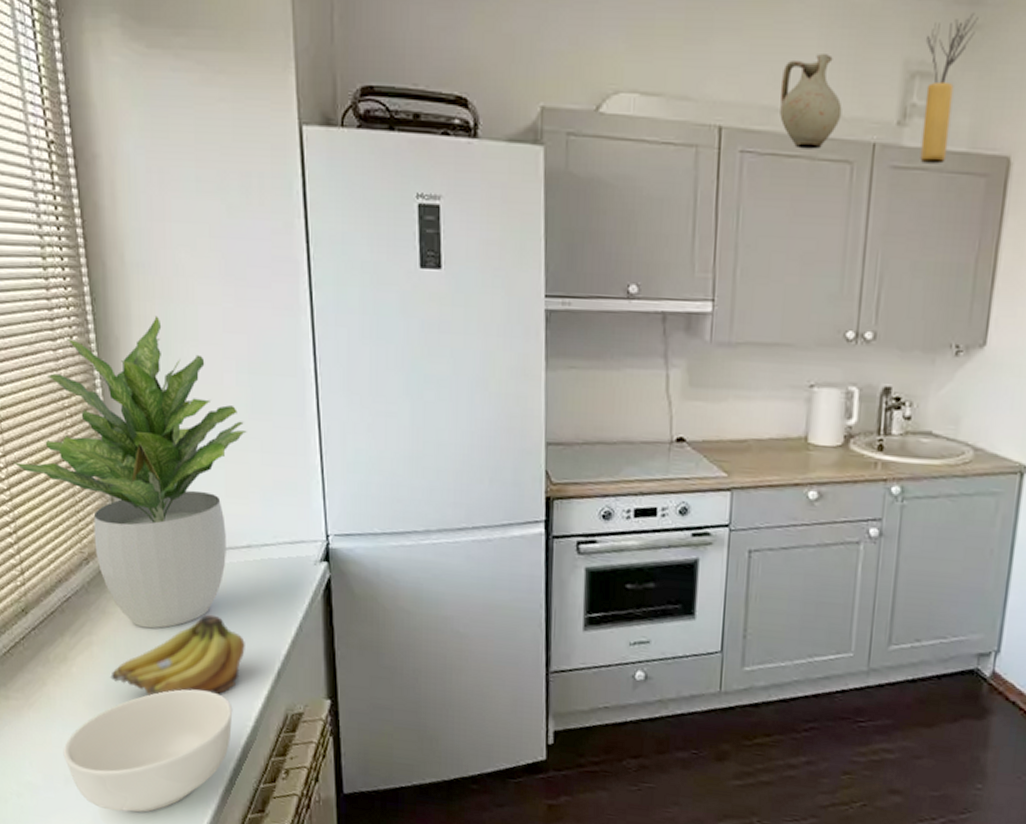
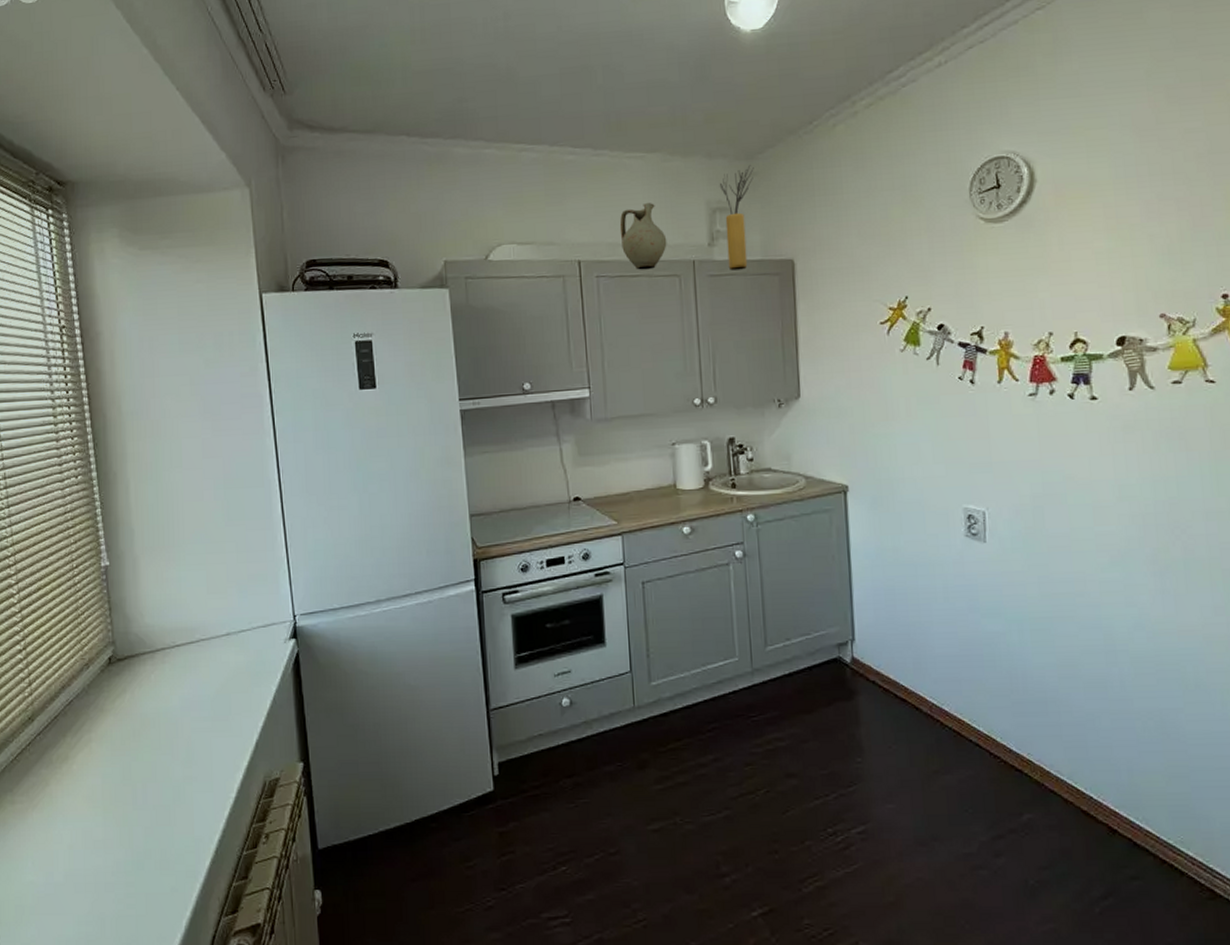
potted plant: present [13,315,247,629] -> none [25,451,224,720]
bowl: present [63,689,233,813] -> none [63,770,217,898]
fruit: present [109,614,245,696] -> none [106,699,227,782]

